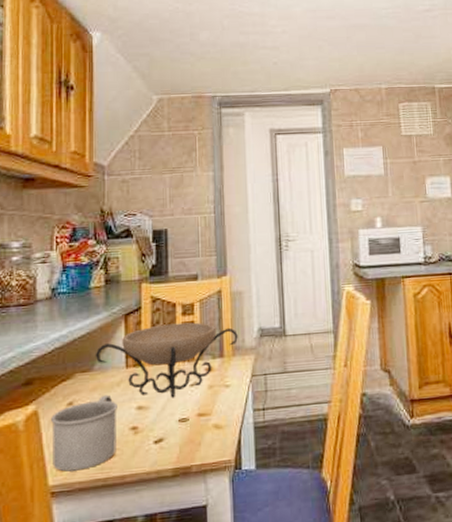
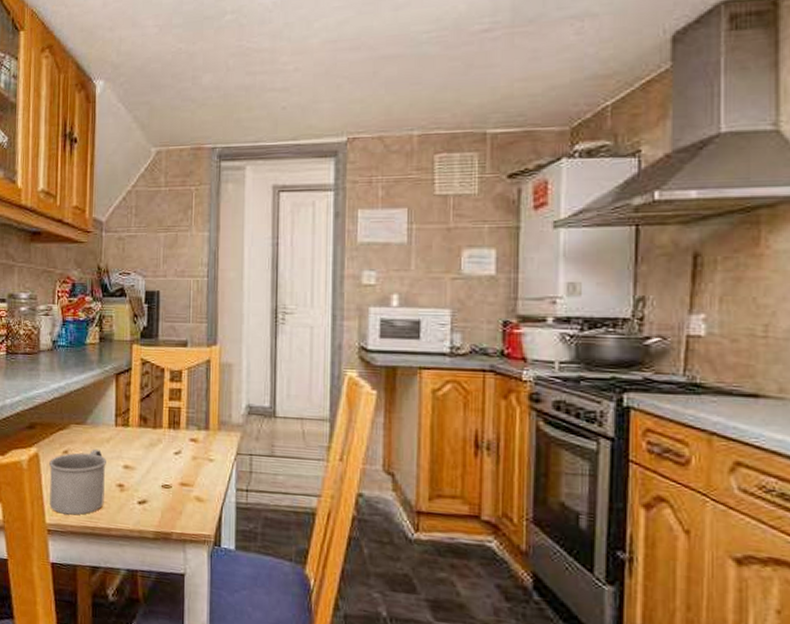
decorative bowl: present [95,322,238,398] -> none [88,388,225,463]

